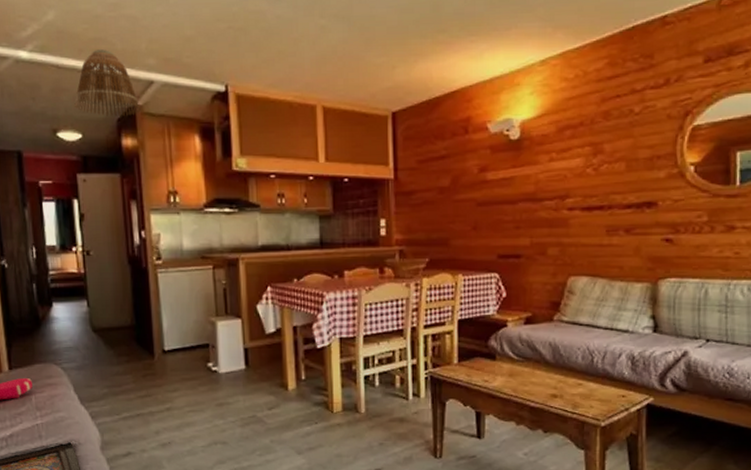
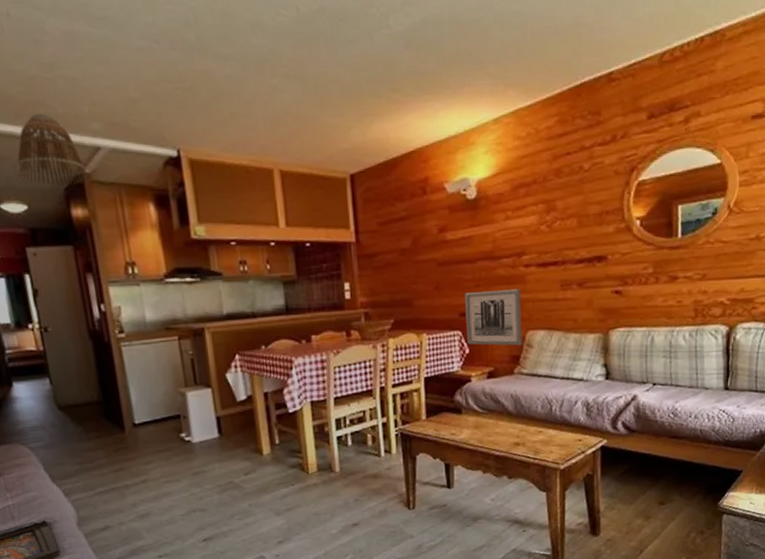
wall art: none [503,232,564,292] -> present [464,289,522,346]

